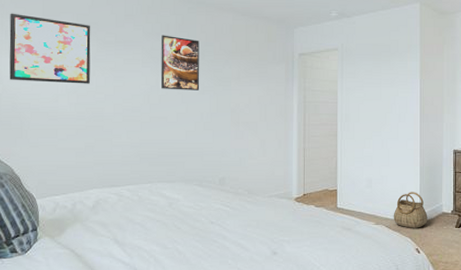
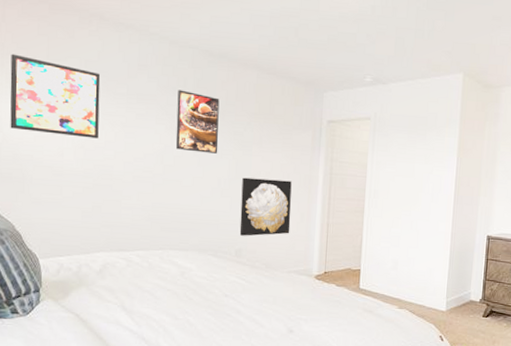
wall art: none [222,111,270,165] -> present [239,177,292,236]
basket: present [393,192,428,228] -> none [417,277,455,315]

